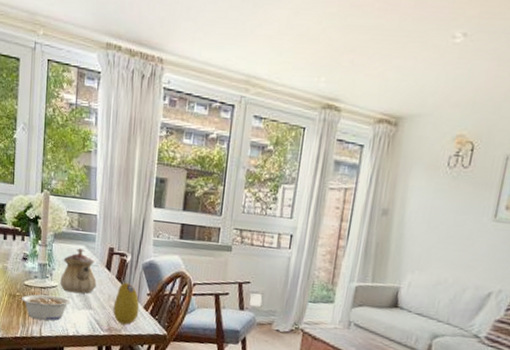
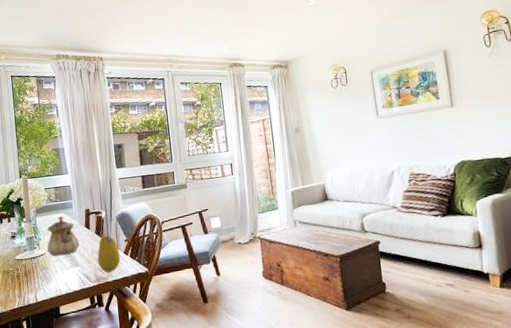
legume: present [21,294,70,321] -> none [14,261,59,288]

